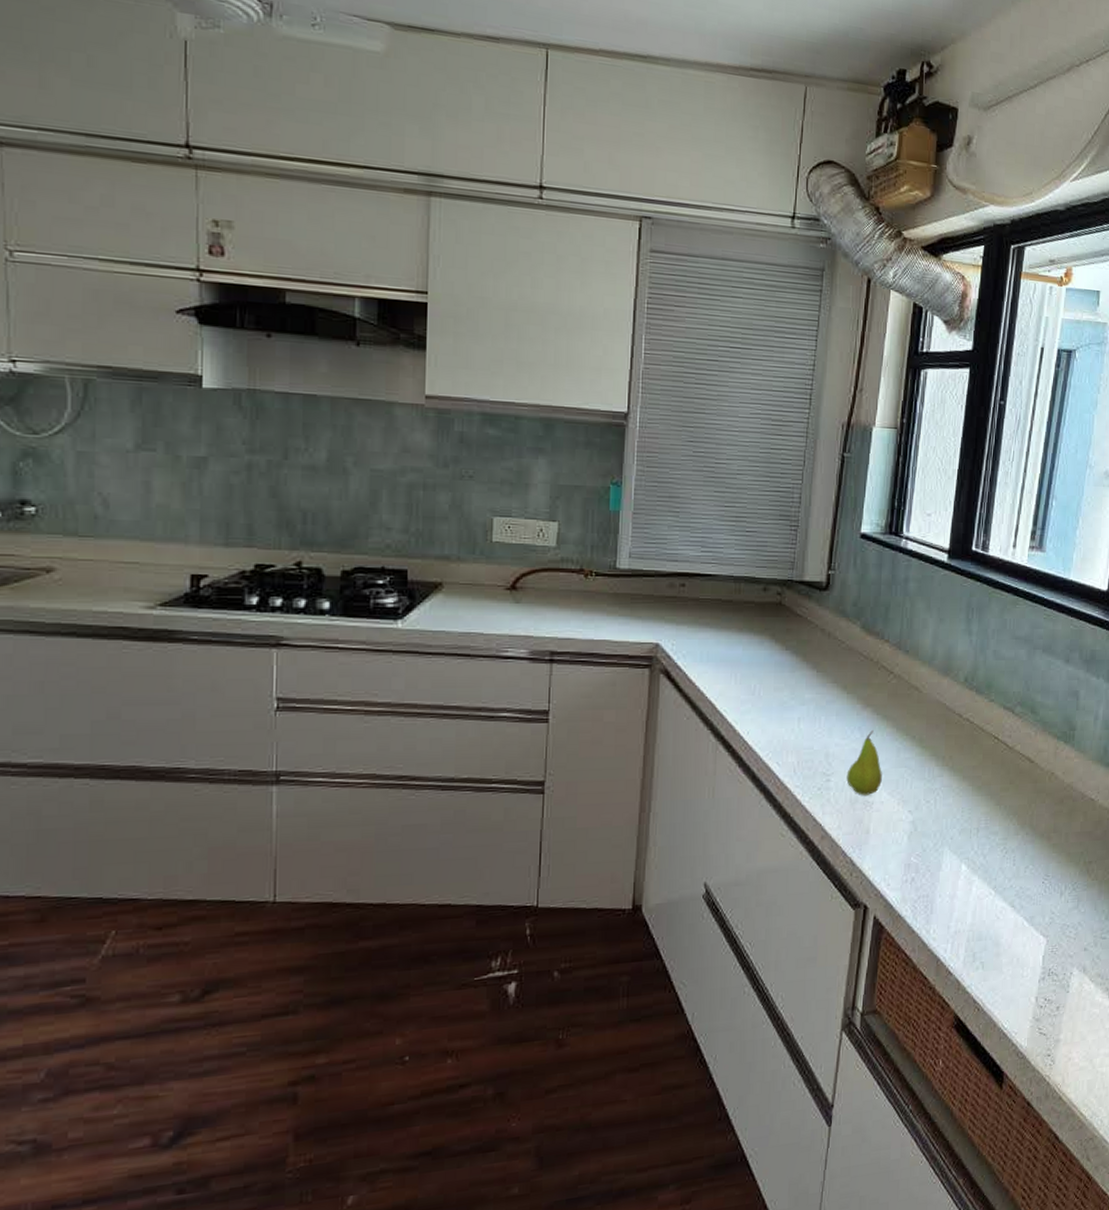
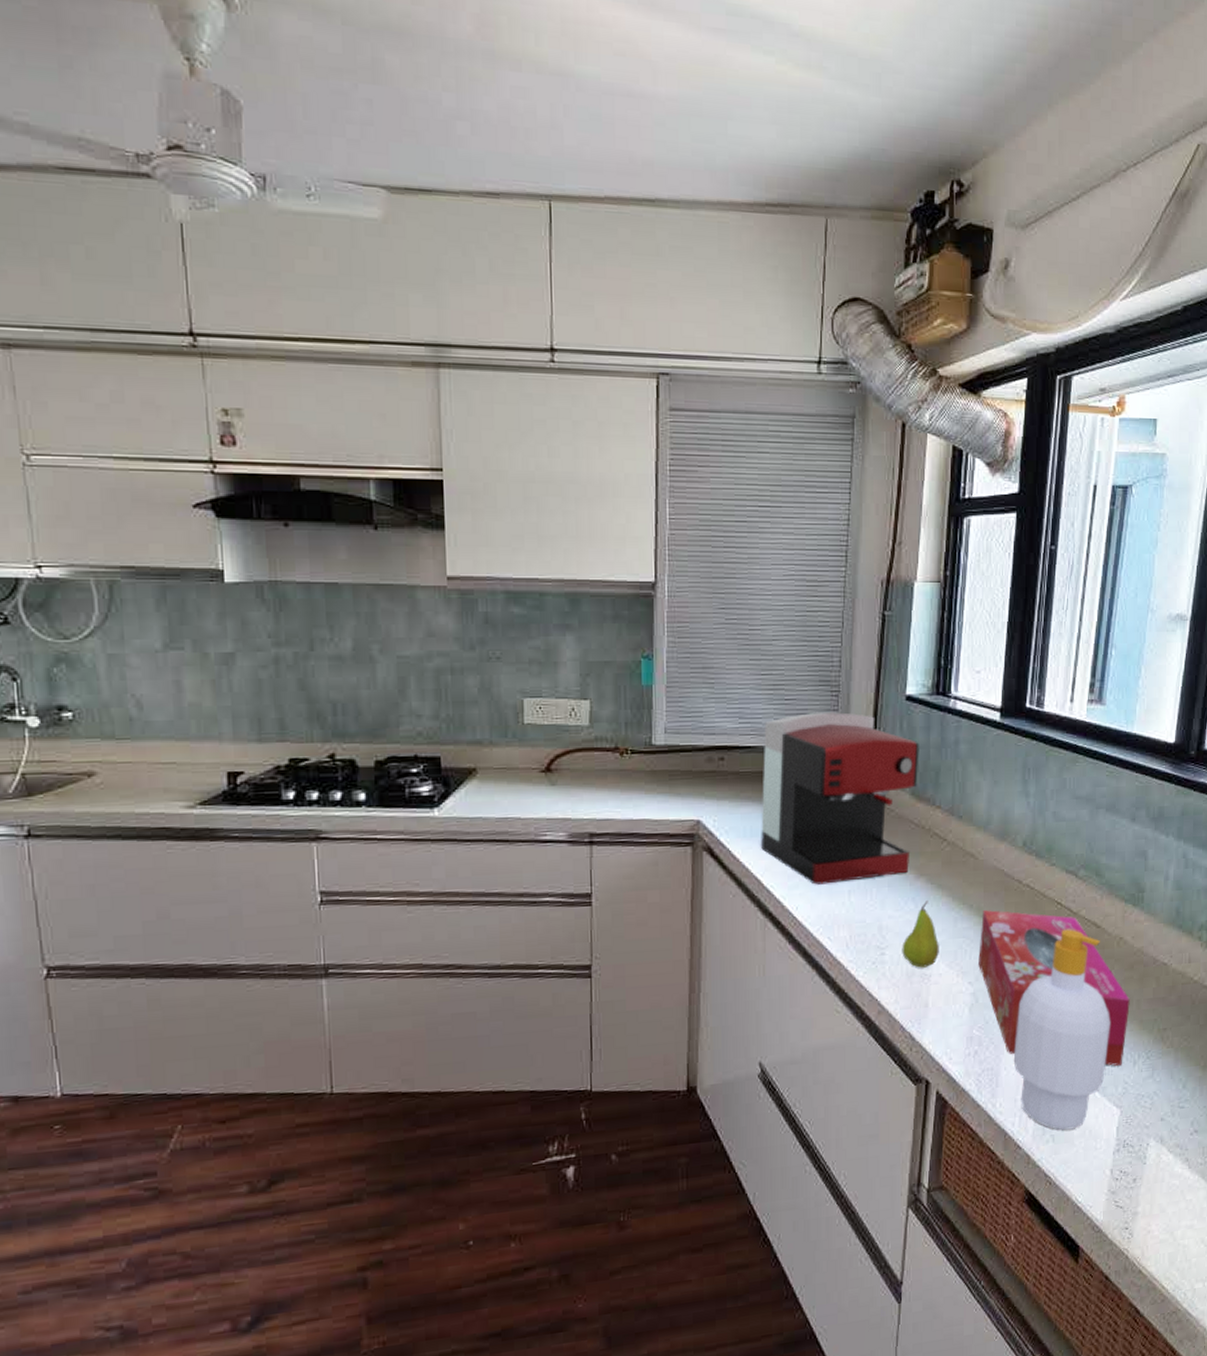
coffee maker: none [717,545,871,711] -> present [761,712,919,885]
tissue box: none [918,742,1059,897] -> present [978,910,1130,1067]
soap bottle: none [948,763,1040,958] -> present [1013,929,1110,1131]

